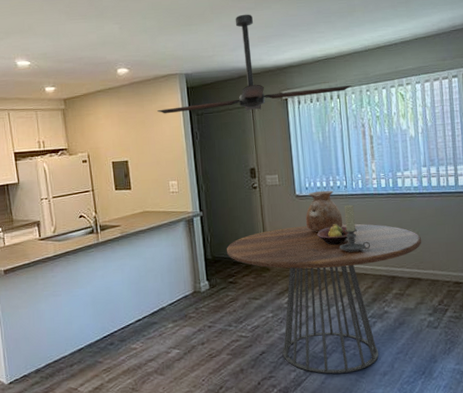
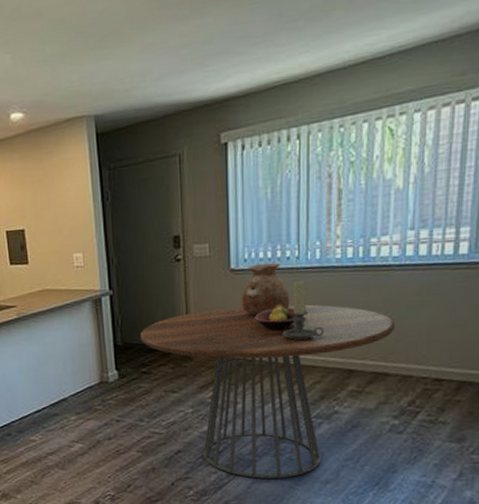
ceiling fan: present [157,14,352,114] -> none [59,25,318,170]

